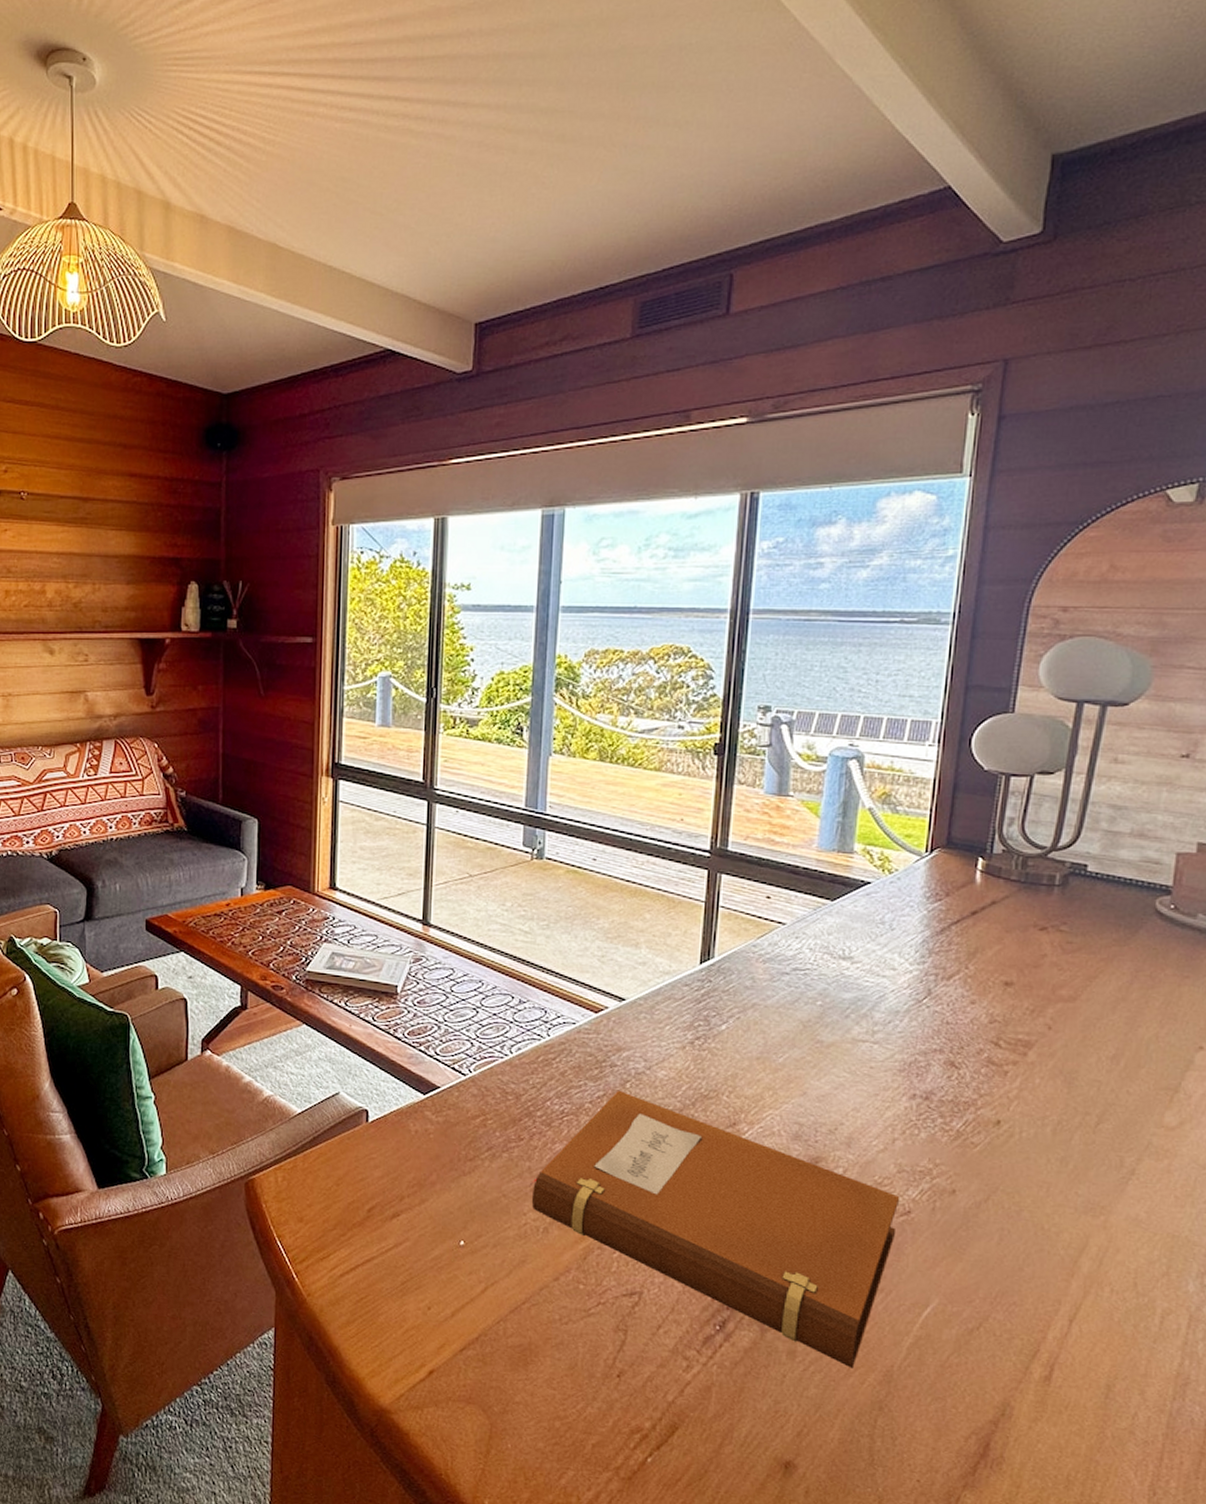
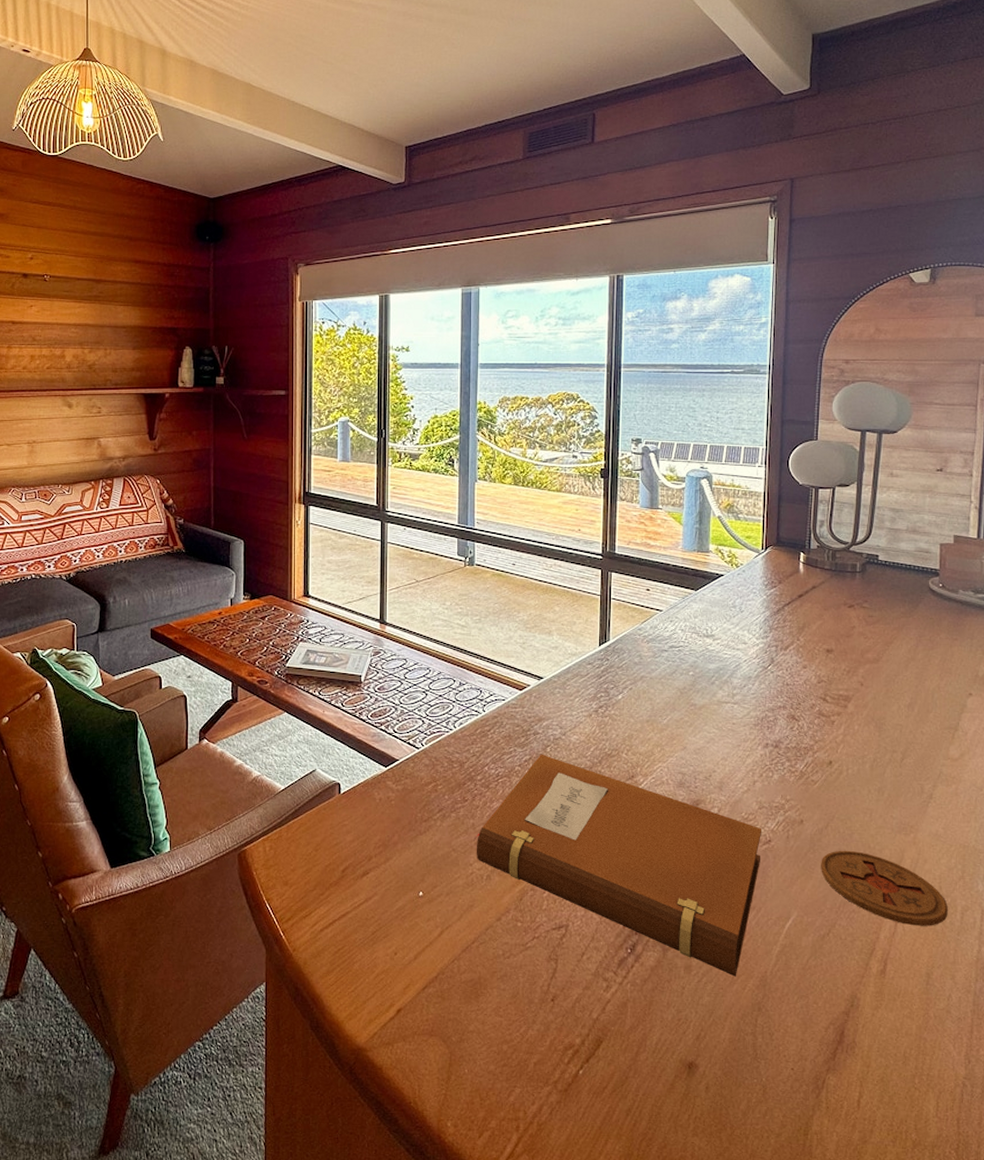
coaster: none [974,1229,1143,1330] -> present [821,850,948,926]

